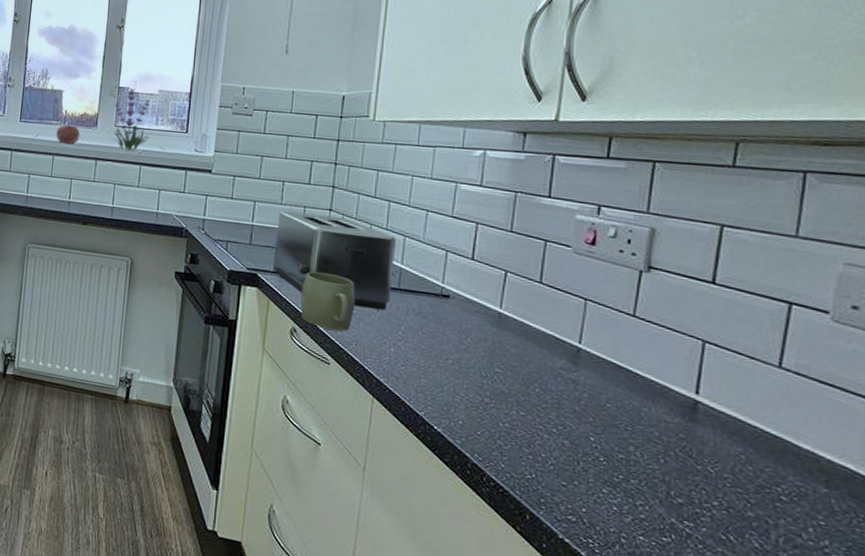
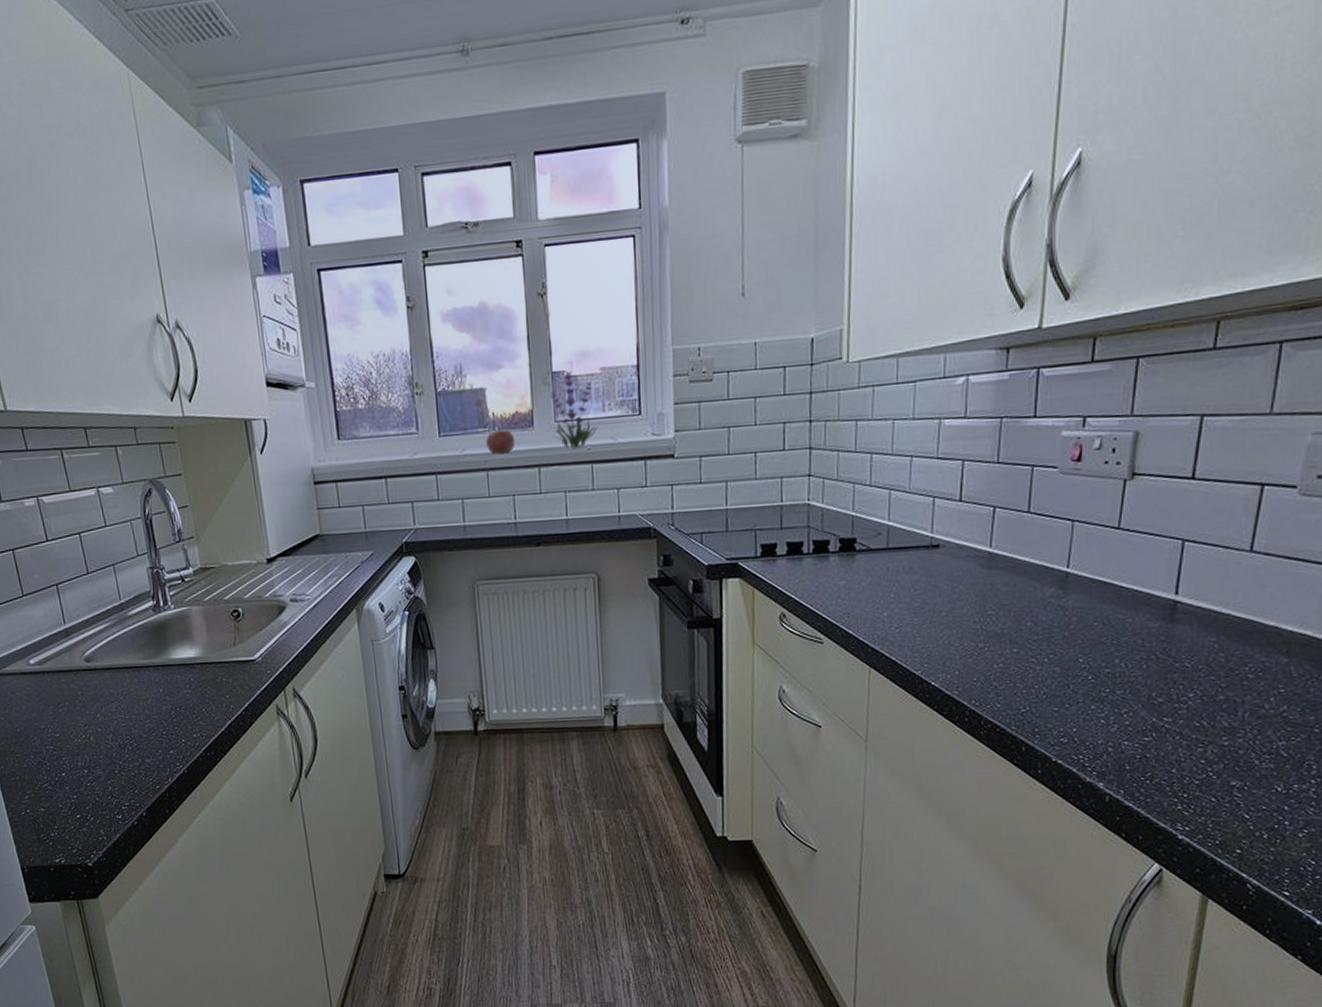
toaster: present [273,211,397,311] -> none [753,481,882,577]
mug: present [300,271,356,331] -> none [787,546,845,608]

